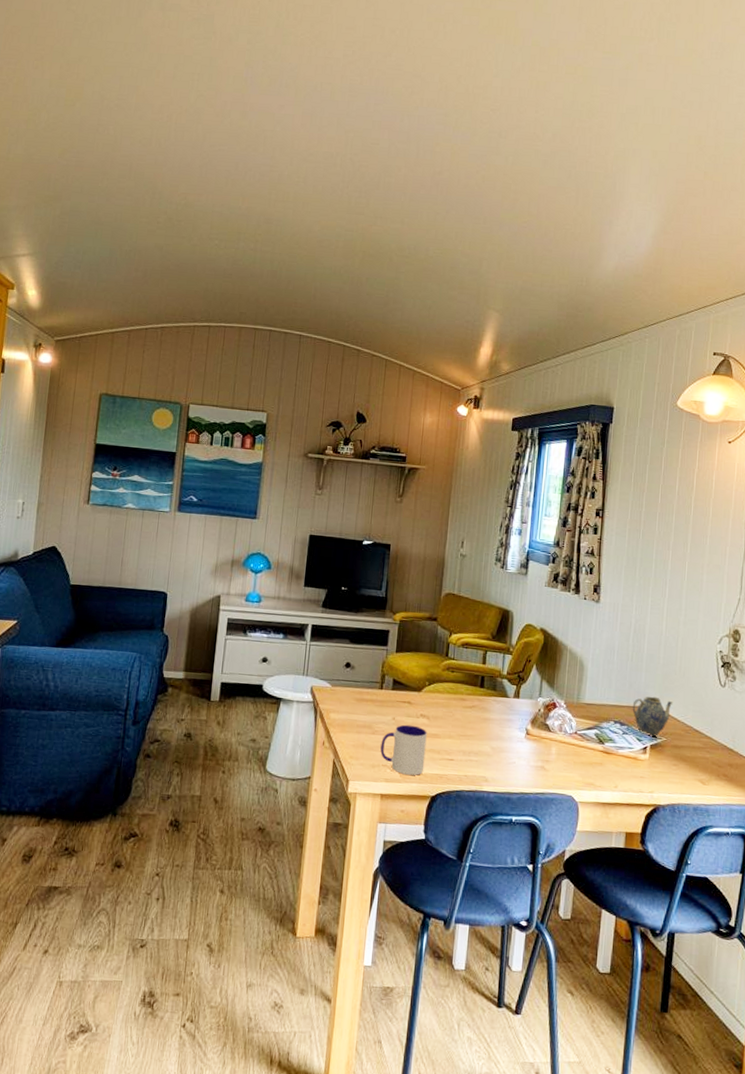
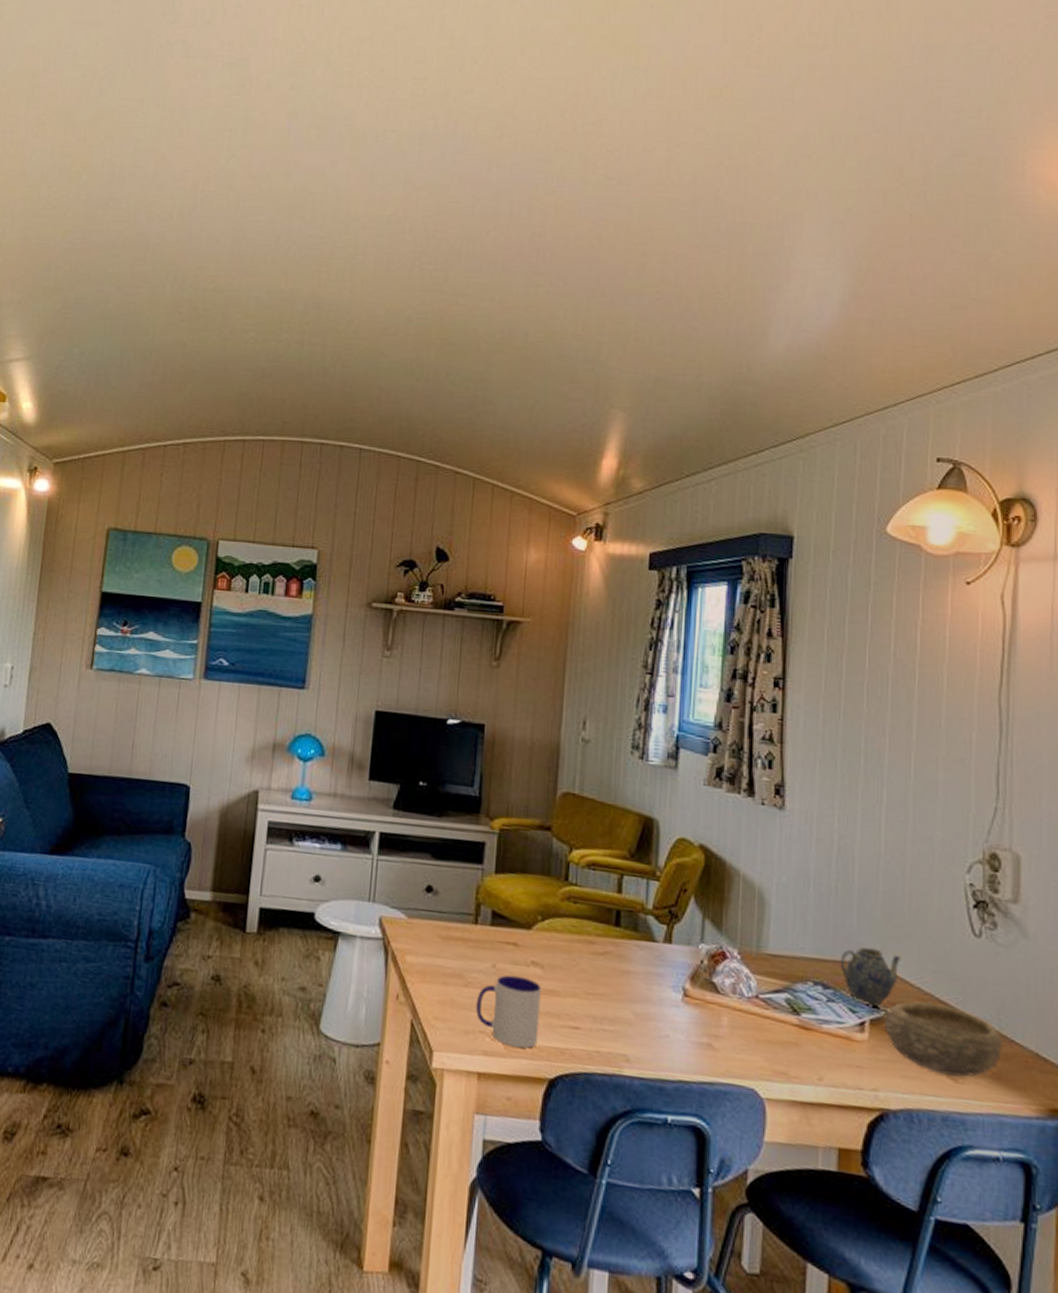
bowl: none [660,731,736,781] -> present [885,1001,1004,1078]

